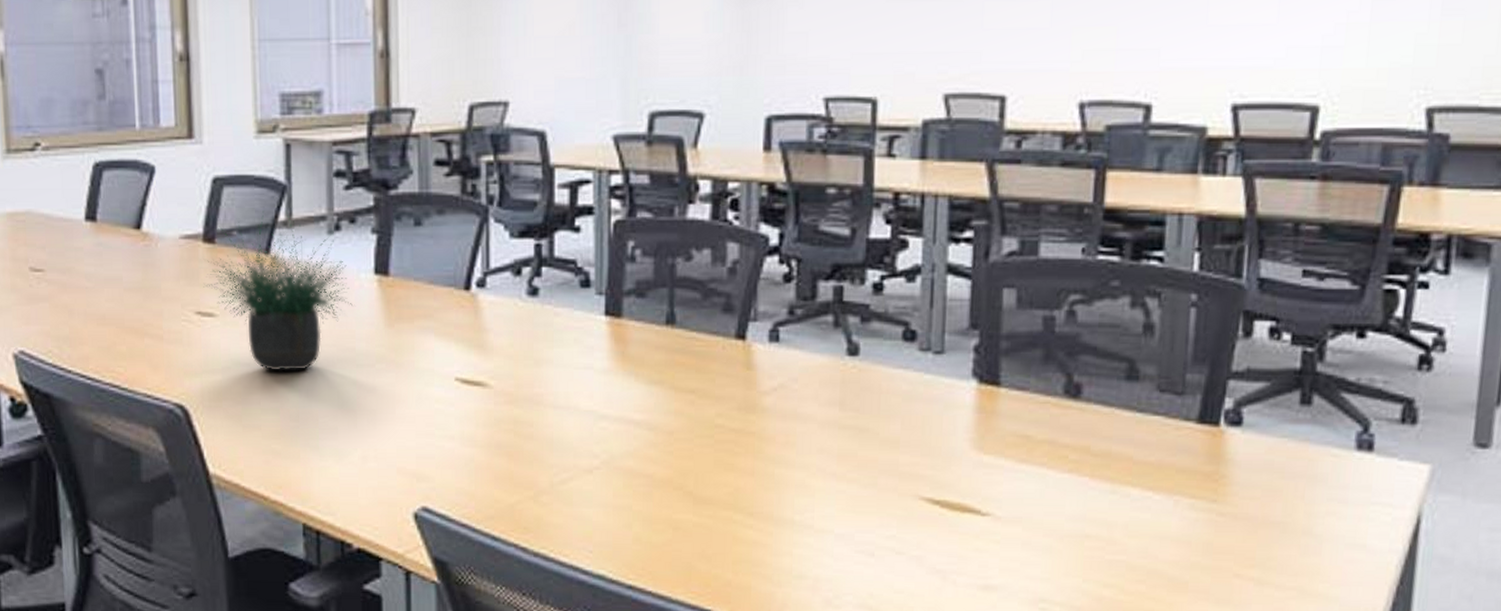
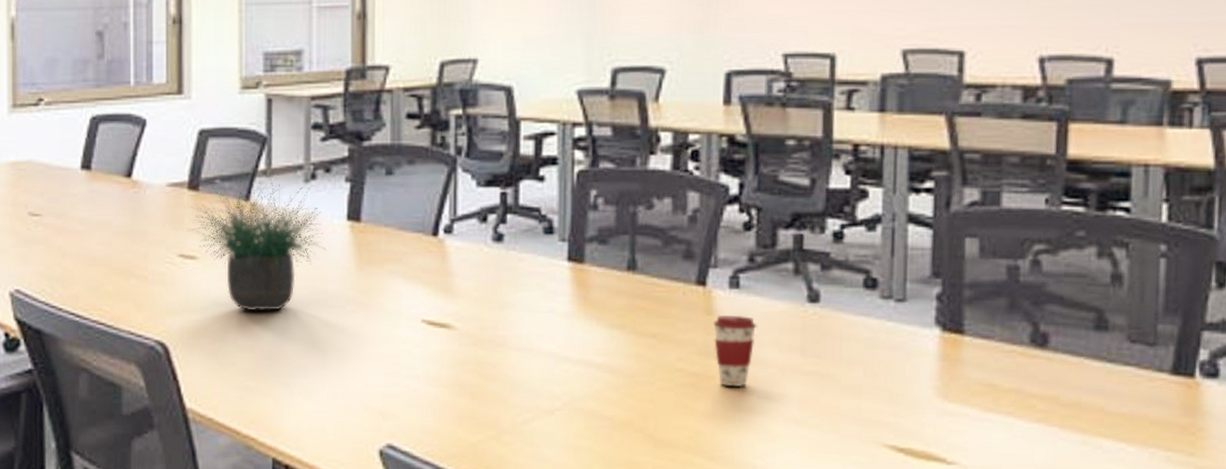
coffee cup: none [753,369,797,443] -> present [713,314,757,388]

